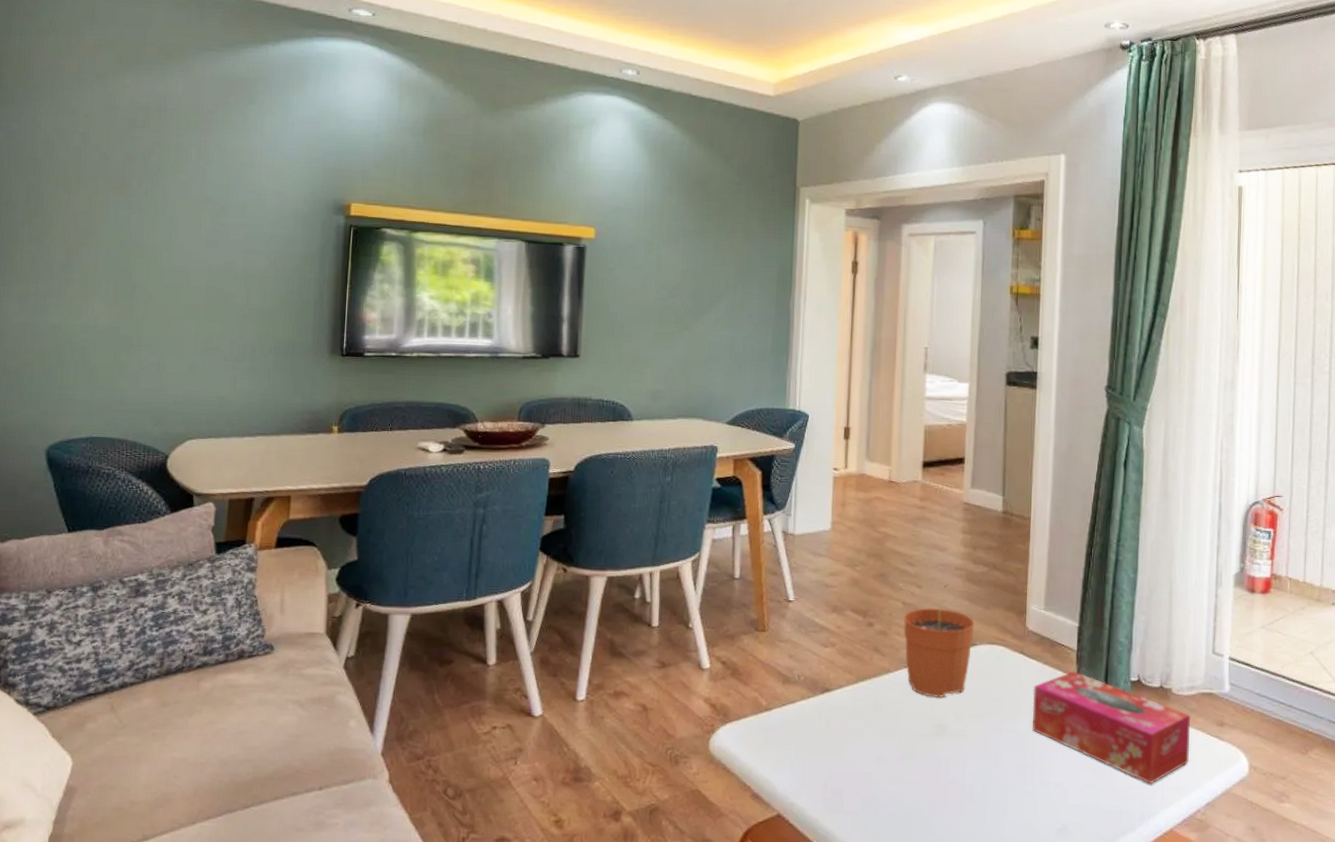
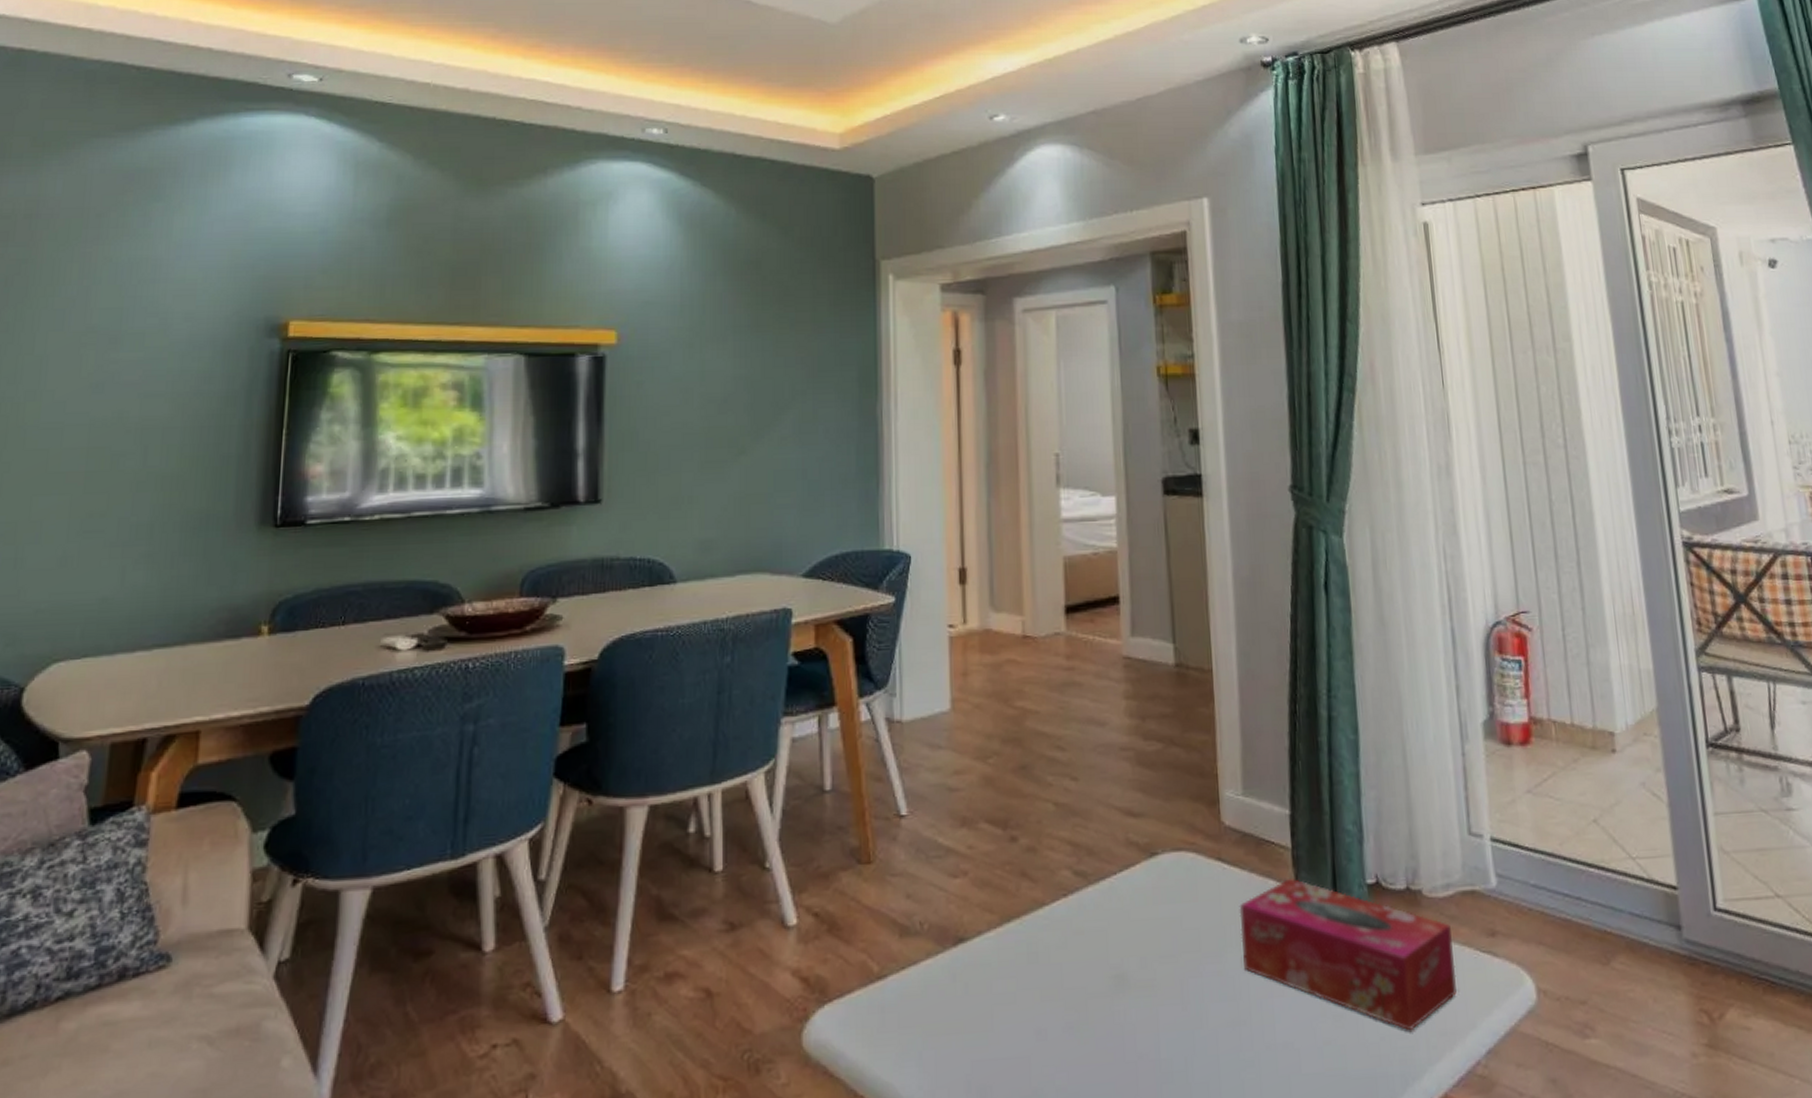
plant pot: present [903,583,976,698] -> none [1057,771,1154,935]

